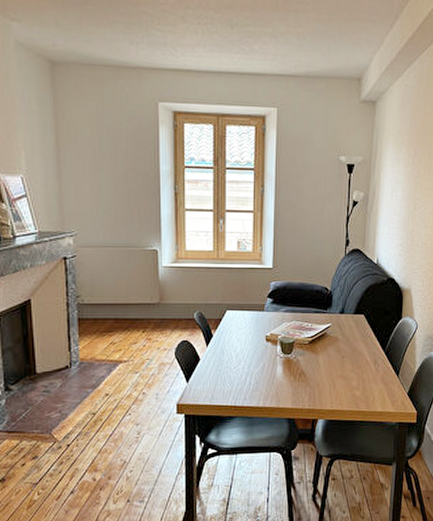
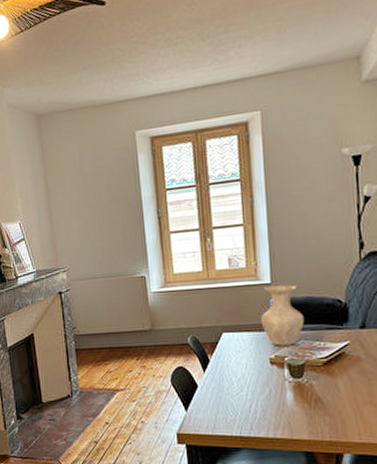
vase: none [261,270,298,325] -> present [260,284,305,346]

